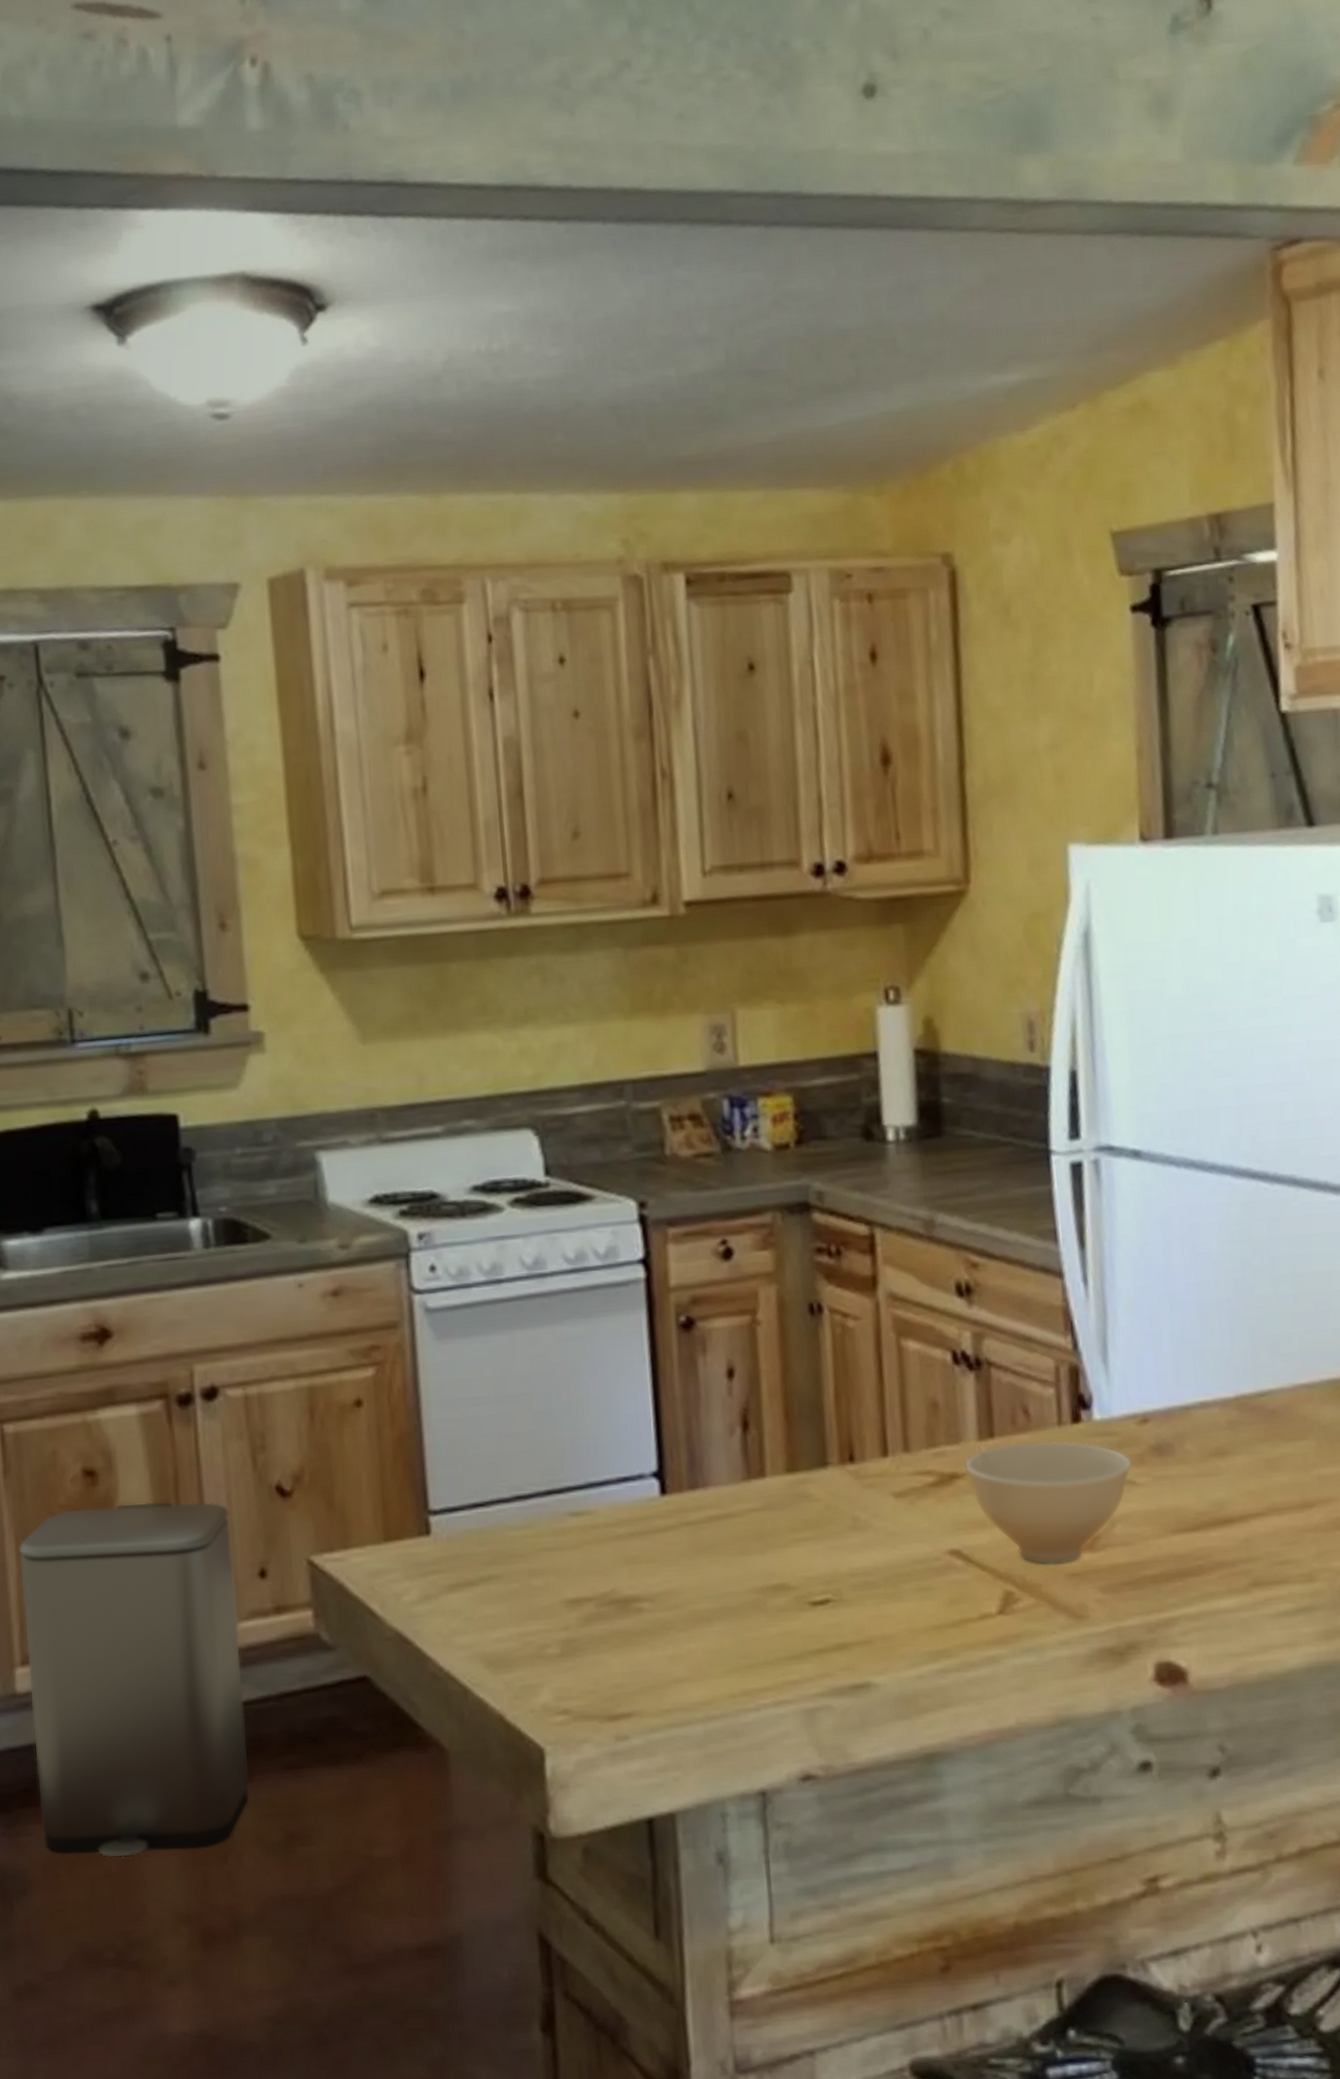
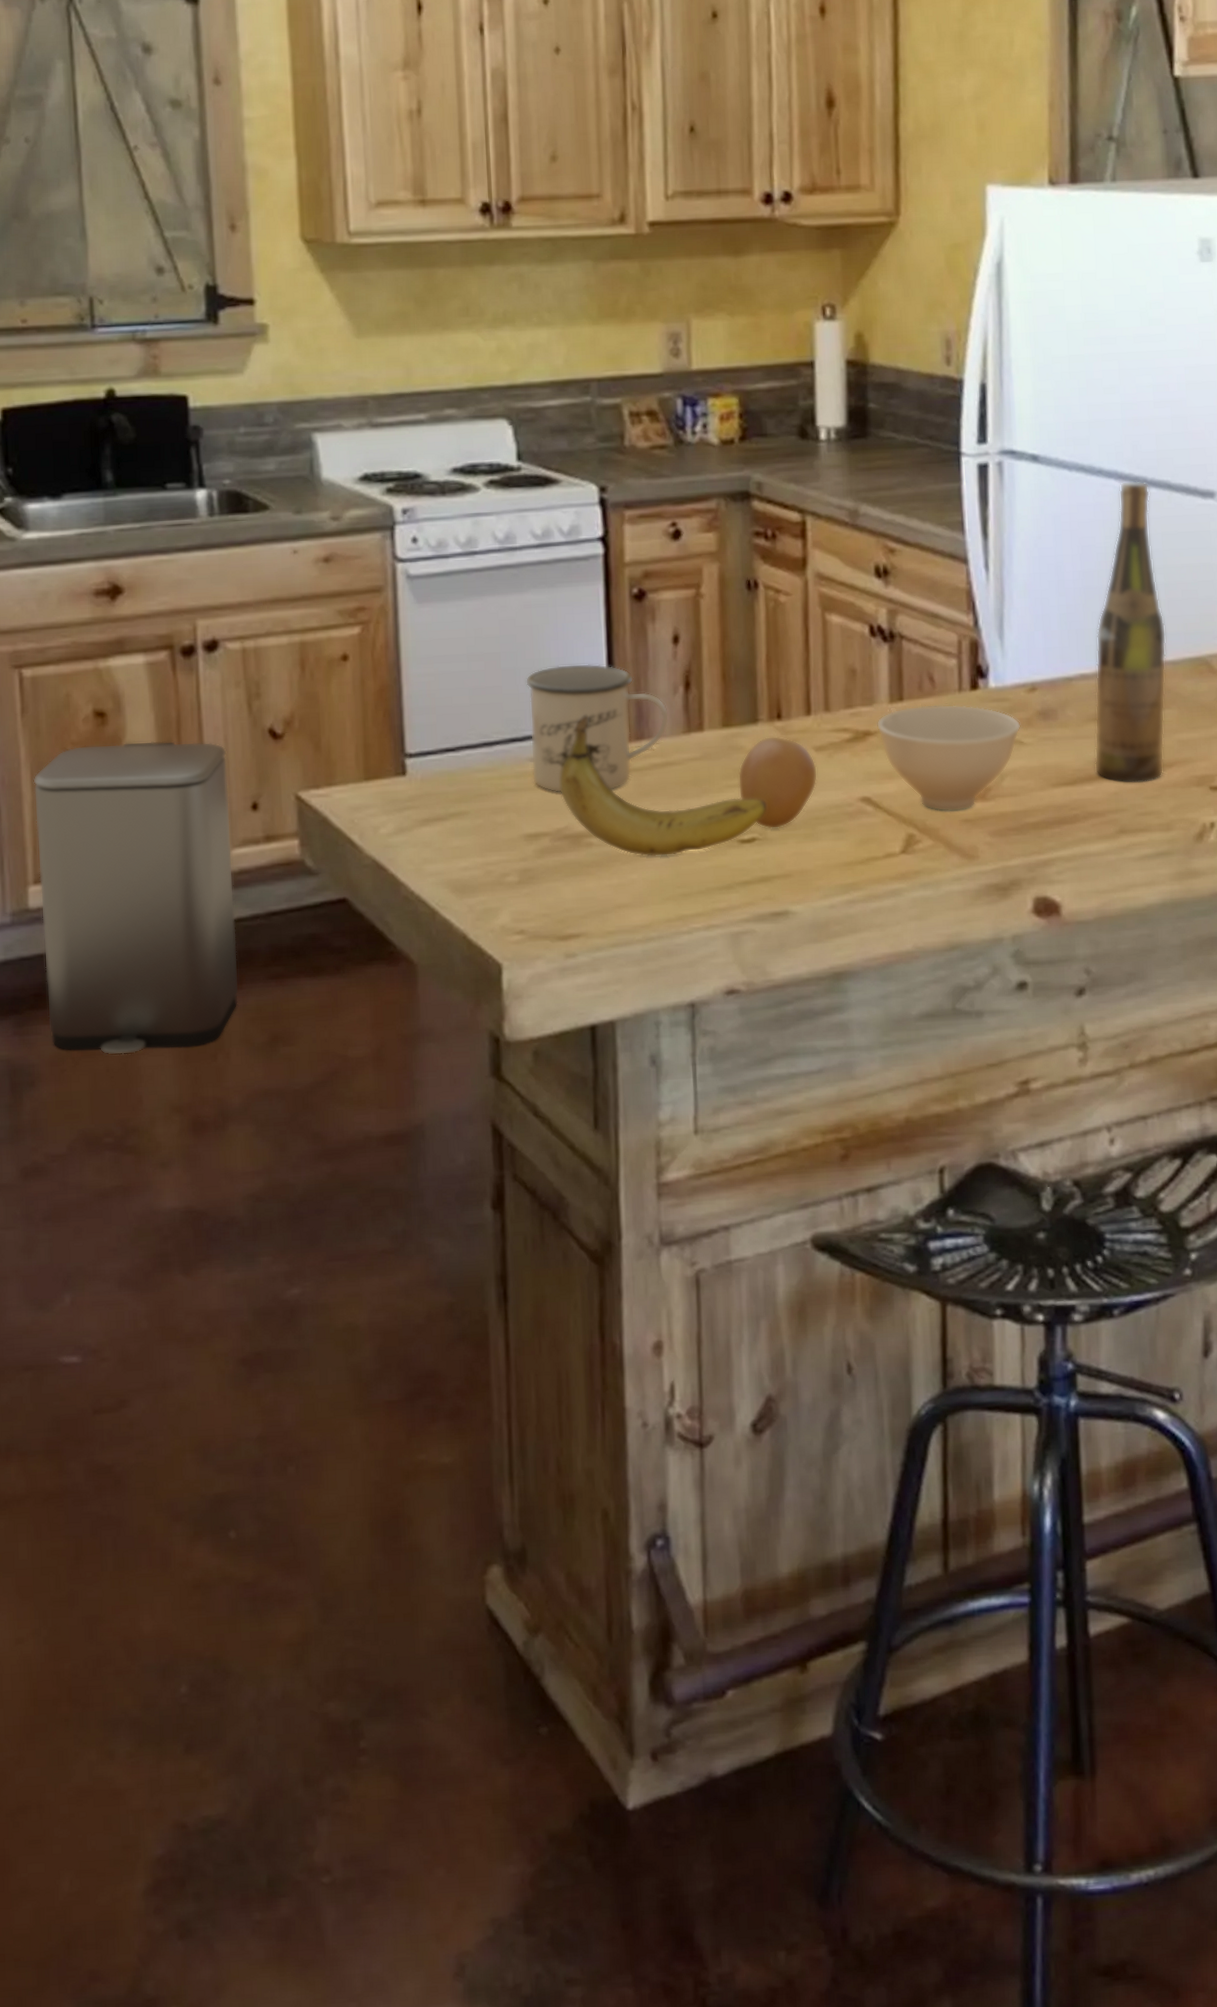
mug: none [562,1403,725,1552] -> present [526,663,669,793]
fruit: none [603,1461,841,1622] -> present [559,714,767,856]
fruit: none [806,1481,899,1588] -> present [738,736,818,829]
wine bottle: none [1216,1176,1303,1527] -> present [1094,480,1167,783]

